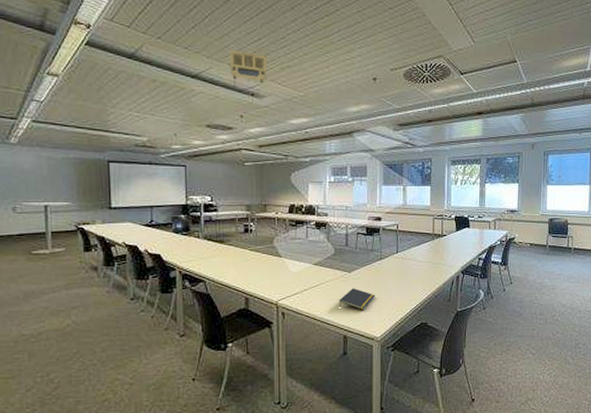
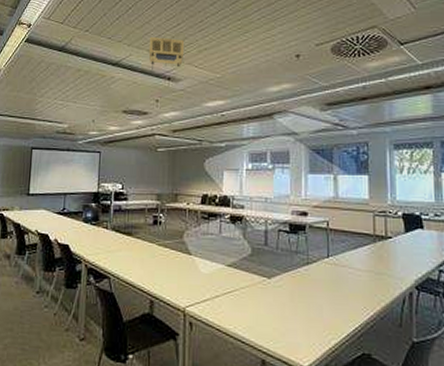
notepad: present [339,288,375,310] -> none [256,299,301,329]

